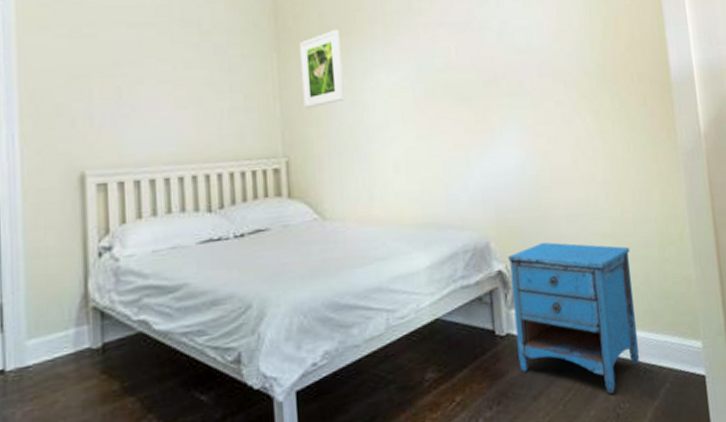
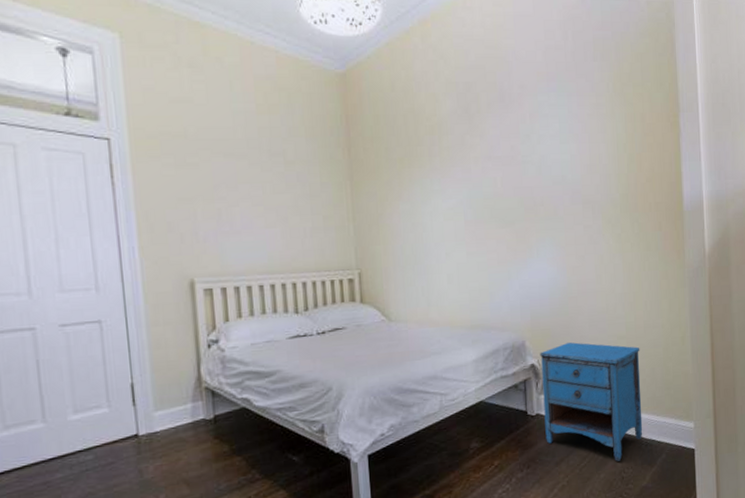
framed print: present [299,28,345,109] -> none [369,161,408,230]

